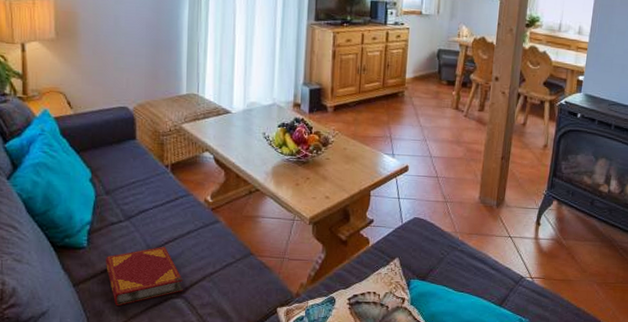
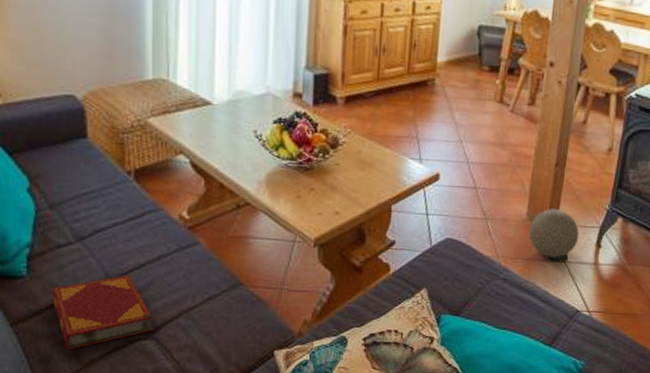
ball: none [481,193,522,236] -> present [528,209,579,261]

